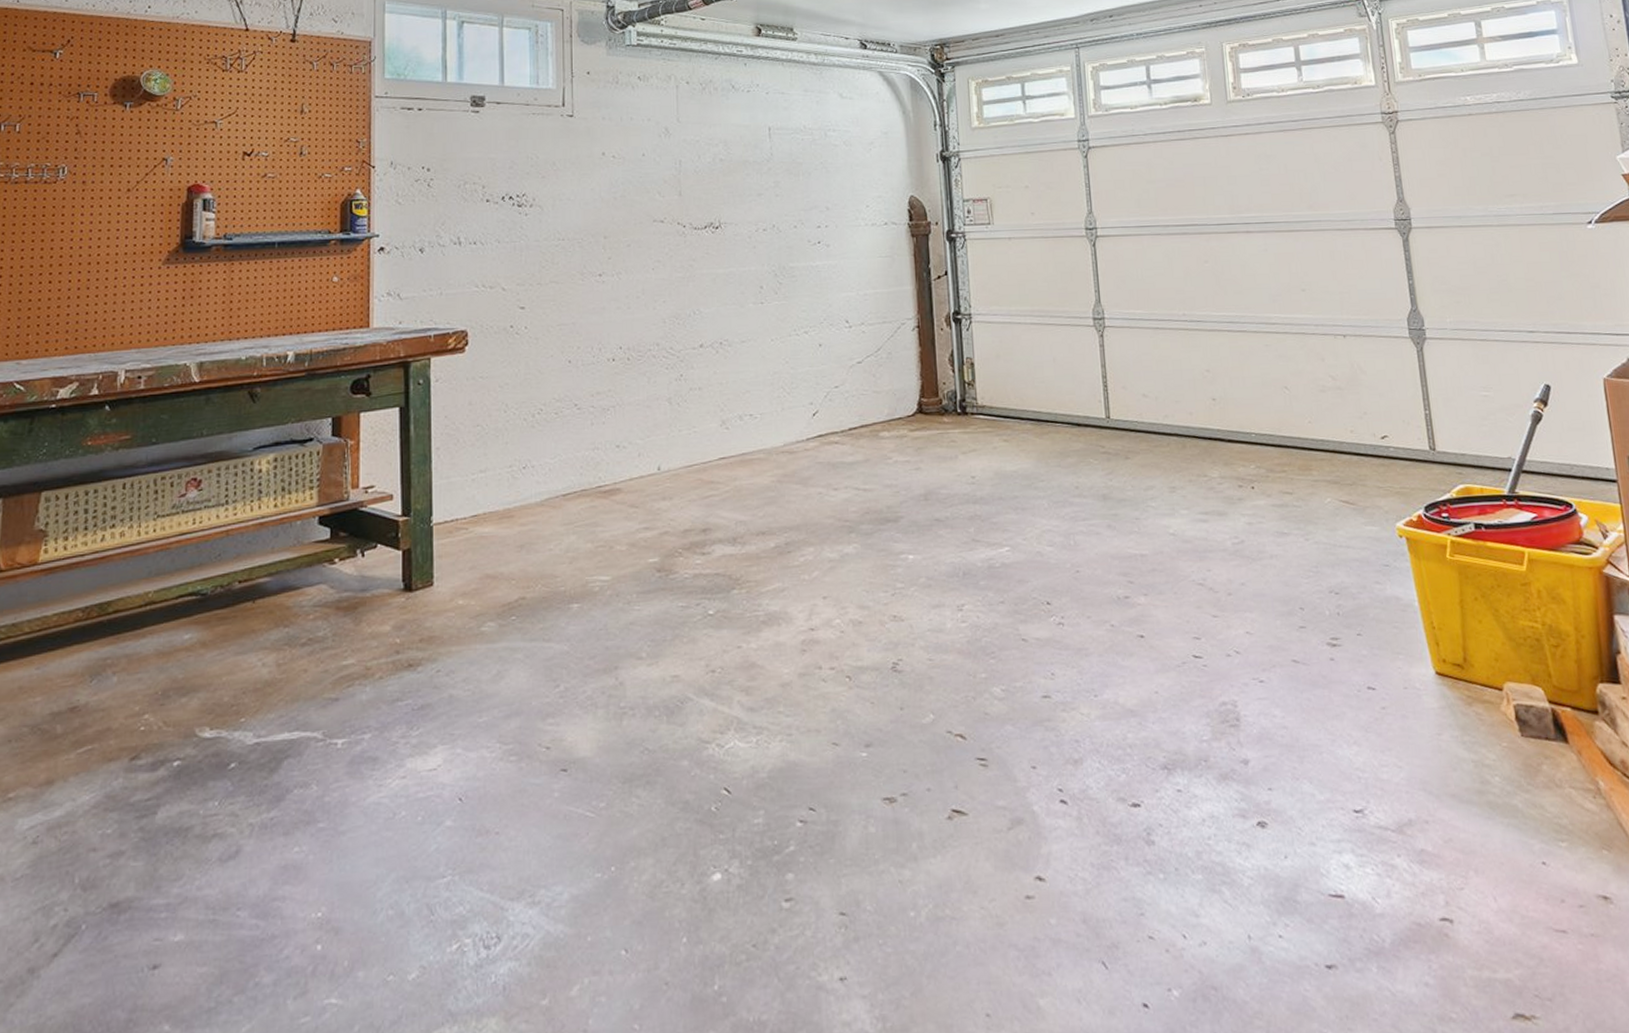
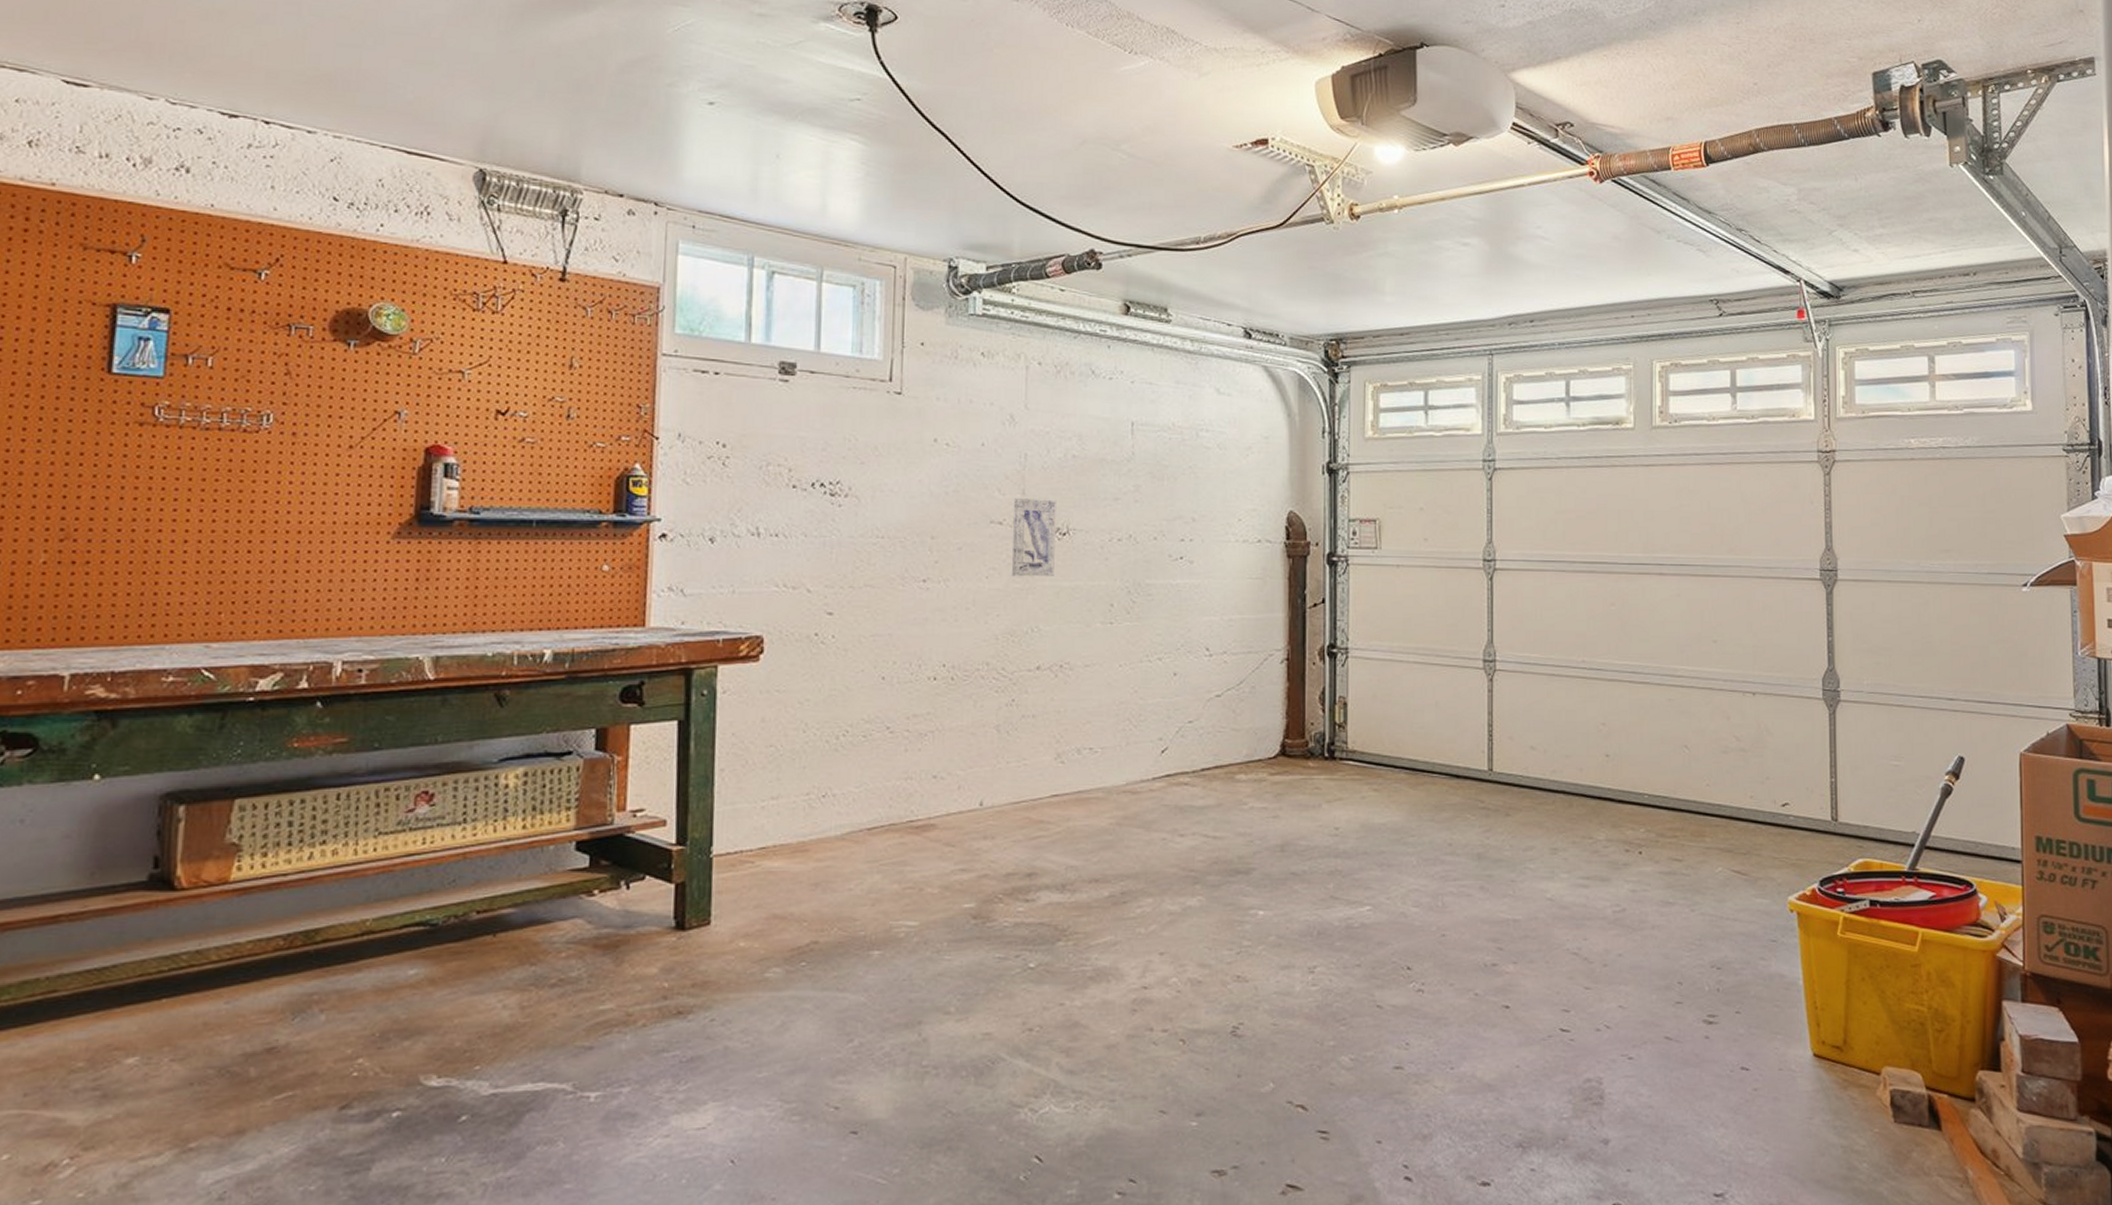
wall art: none [672,198,710,267] -> present [1011,497,1056,577]

